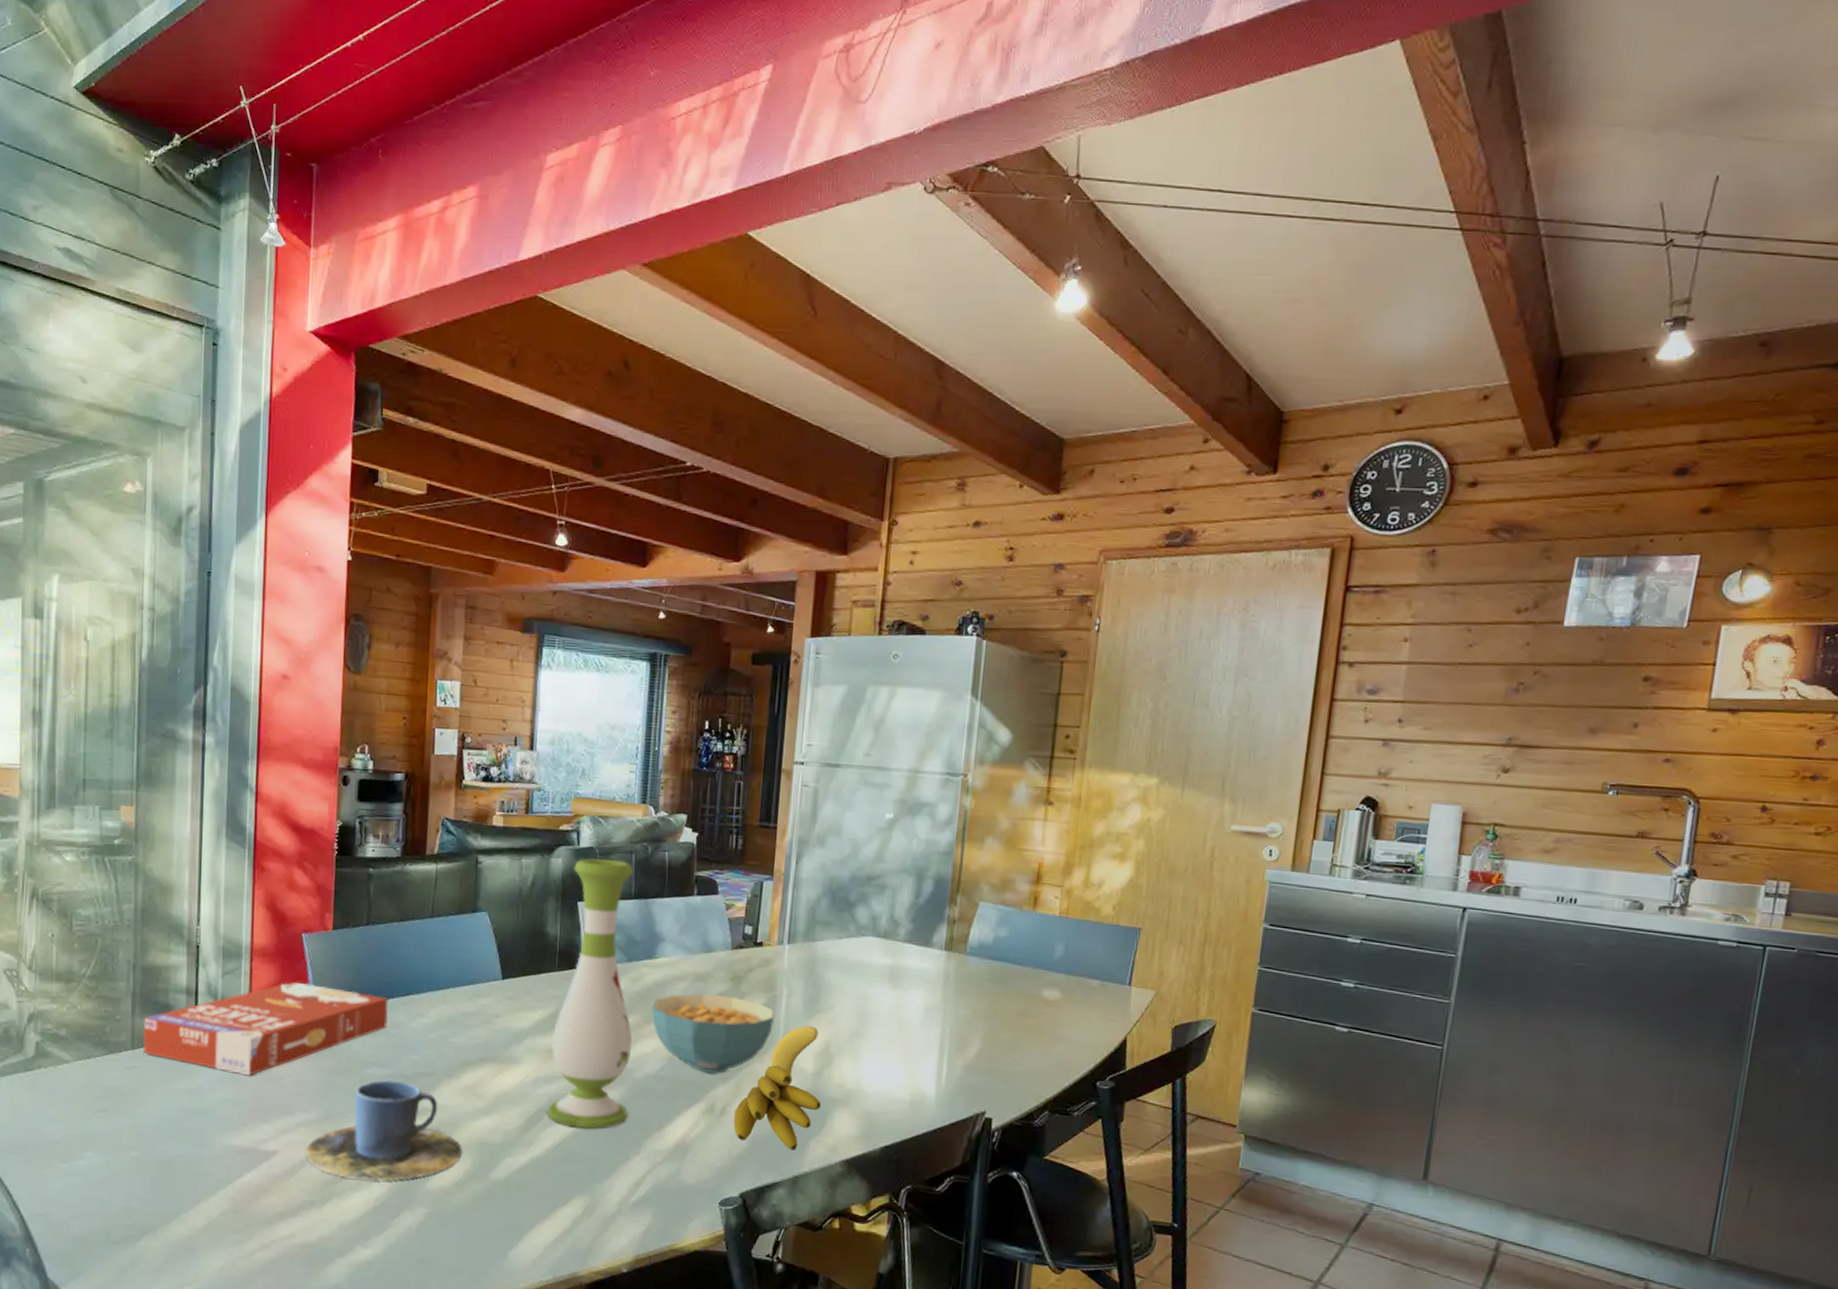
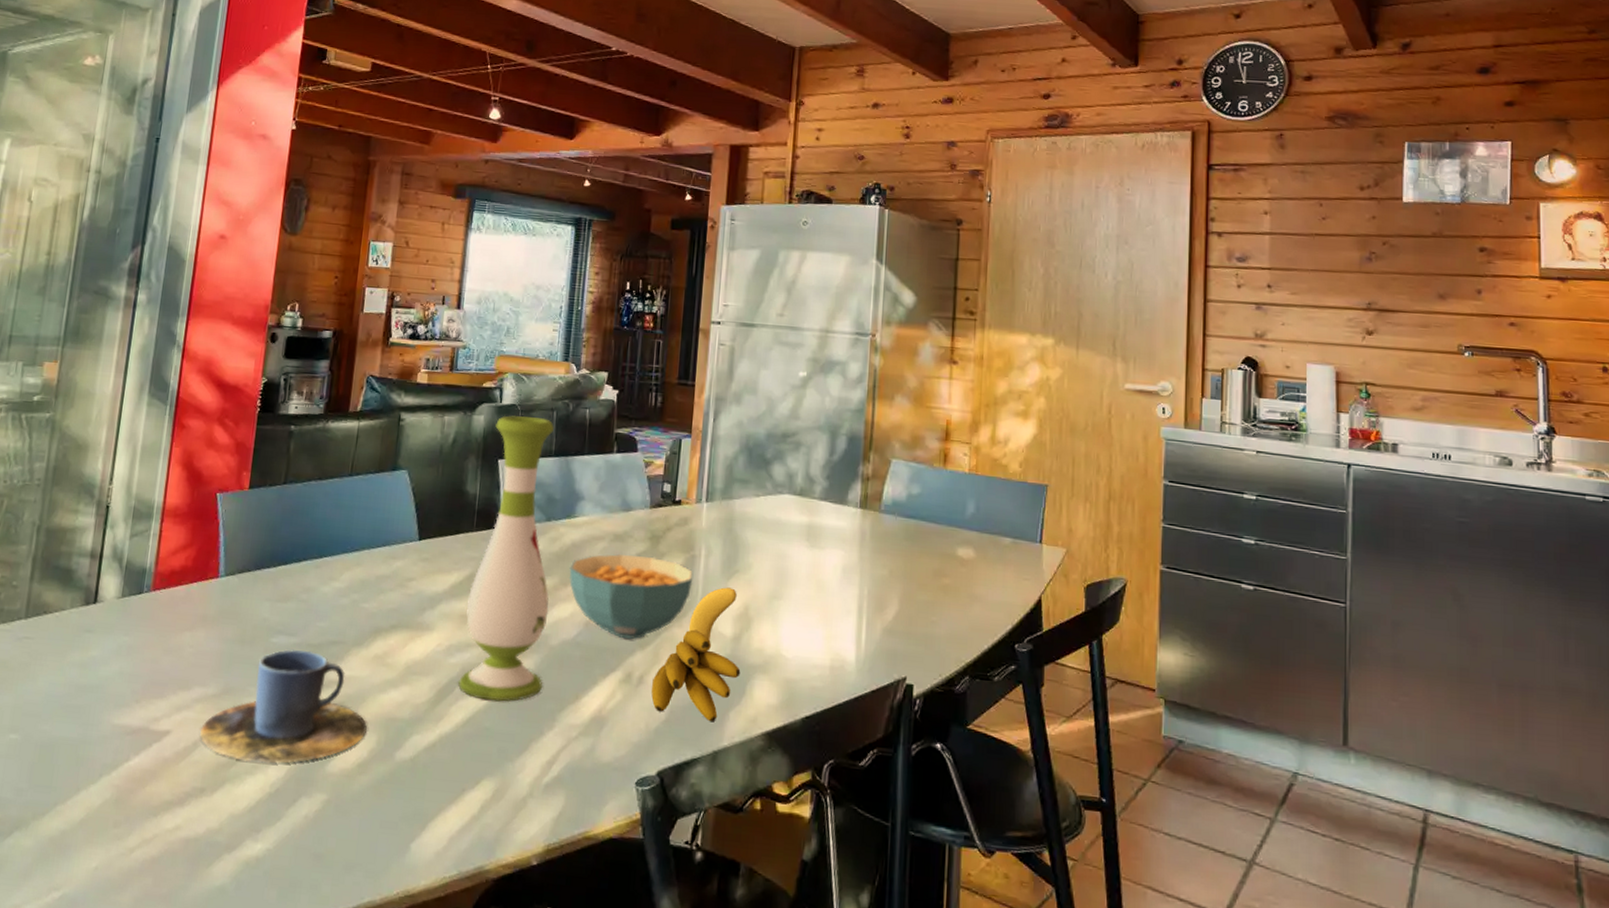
cereal box: present [143,981,388,1076] -> none [37,543,301,647]

